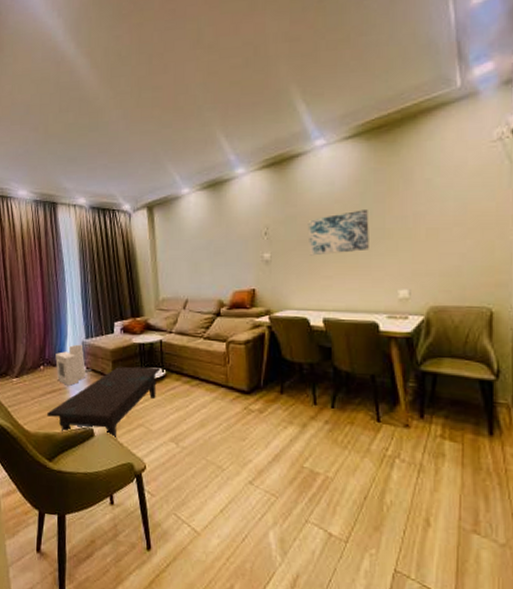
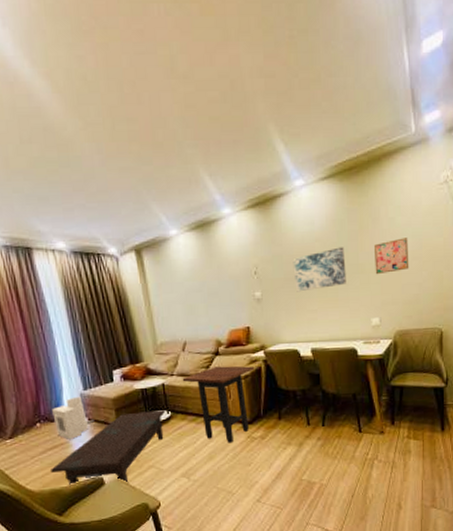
side table: none [180,328,258,412] -> present [182,366,255,443]
wall art: none [404,201,450,241] -> present [373,238,409,275]

